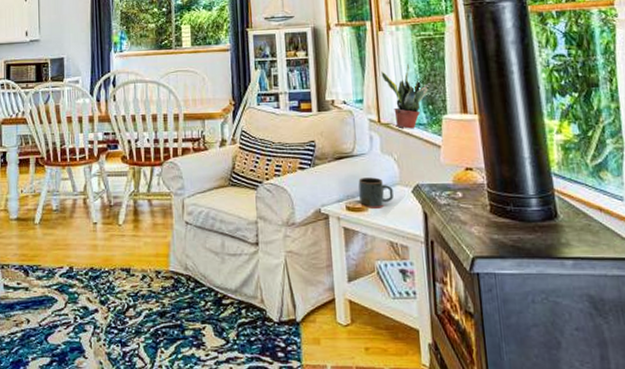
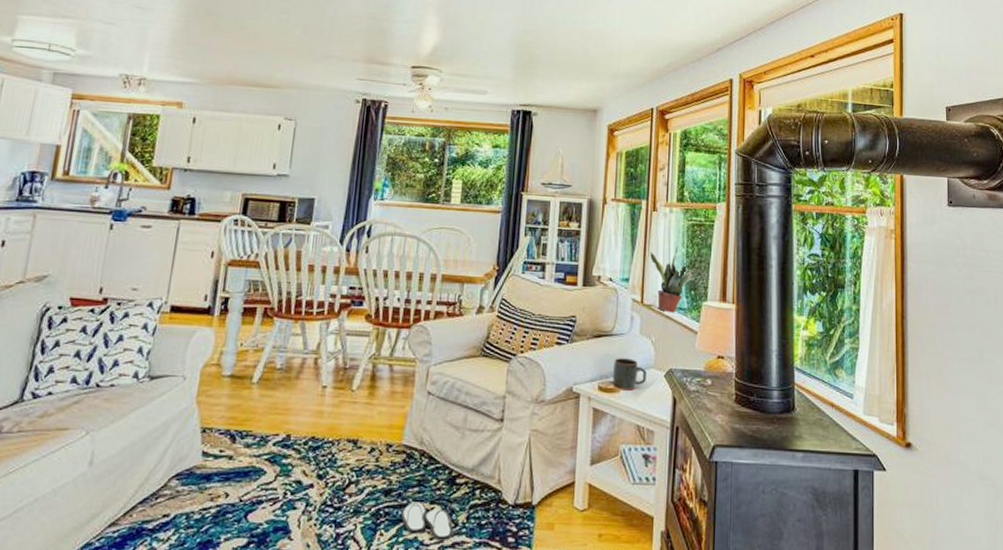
slippers: none [177,322,225,356] -> present [401,502,453,540]

